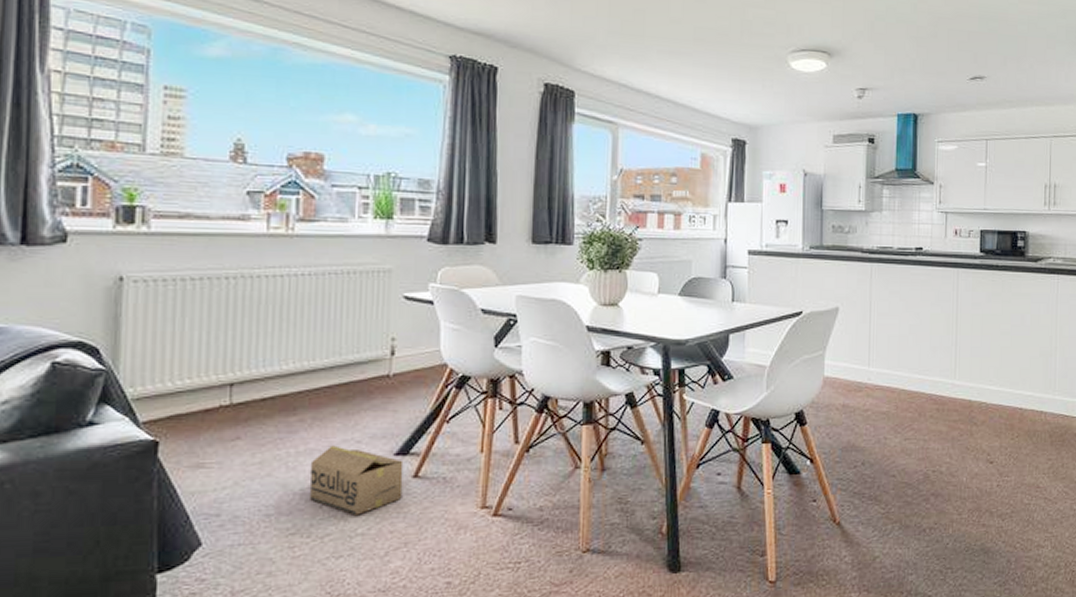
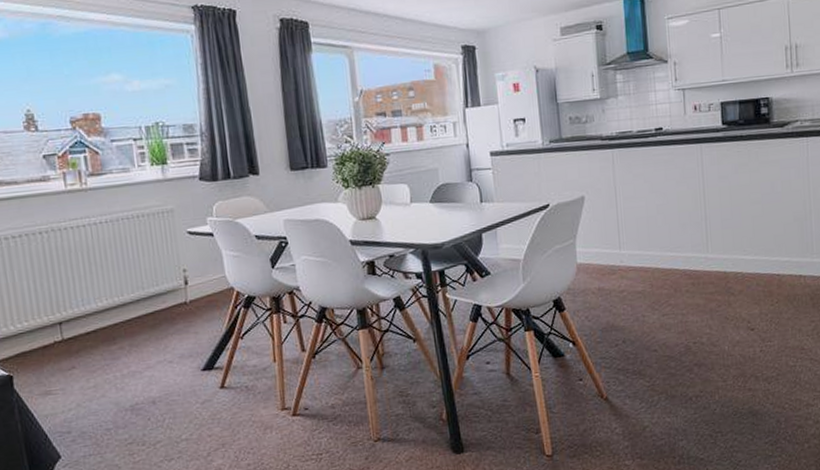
cardboard box: present [309,445,404,515] -> none [134,367,214,424]

